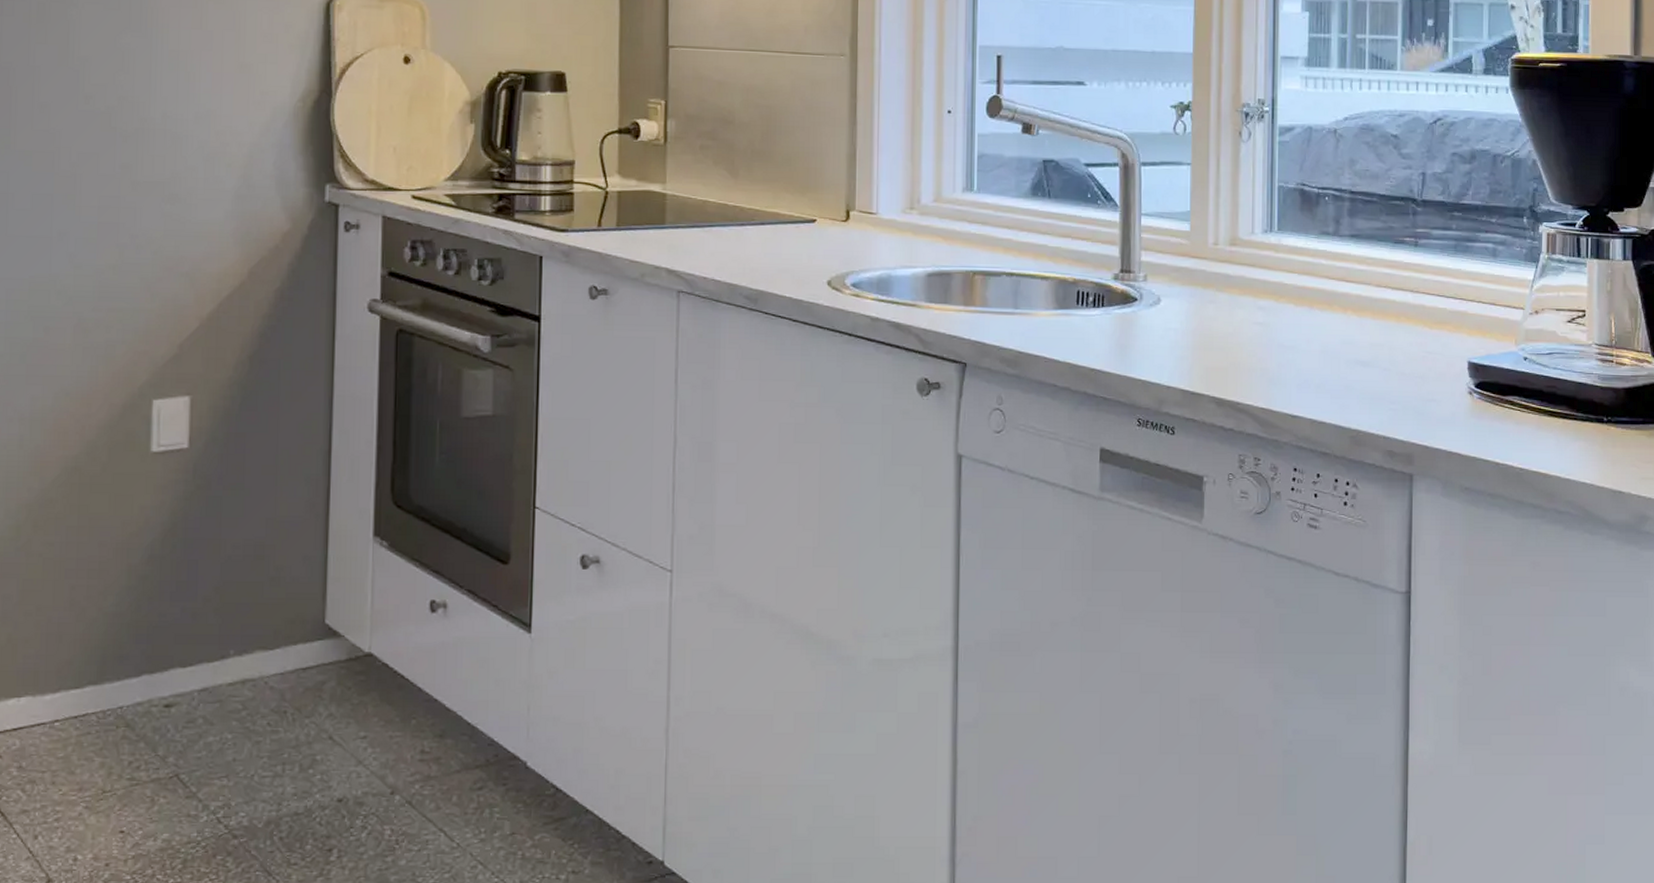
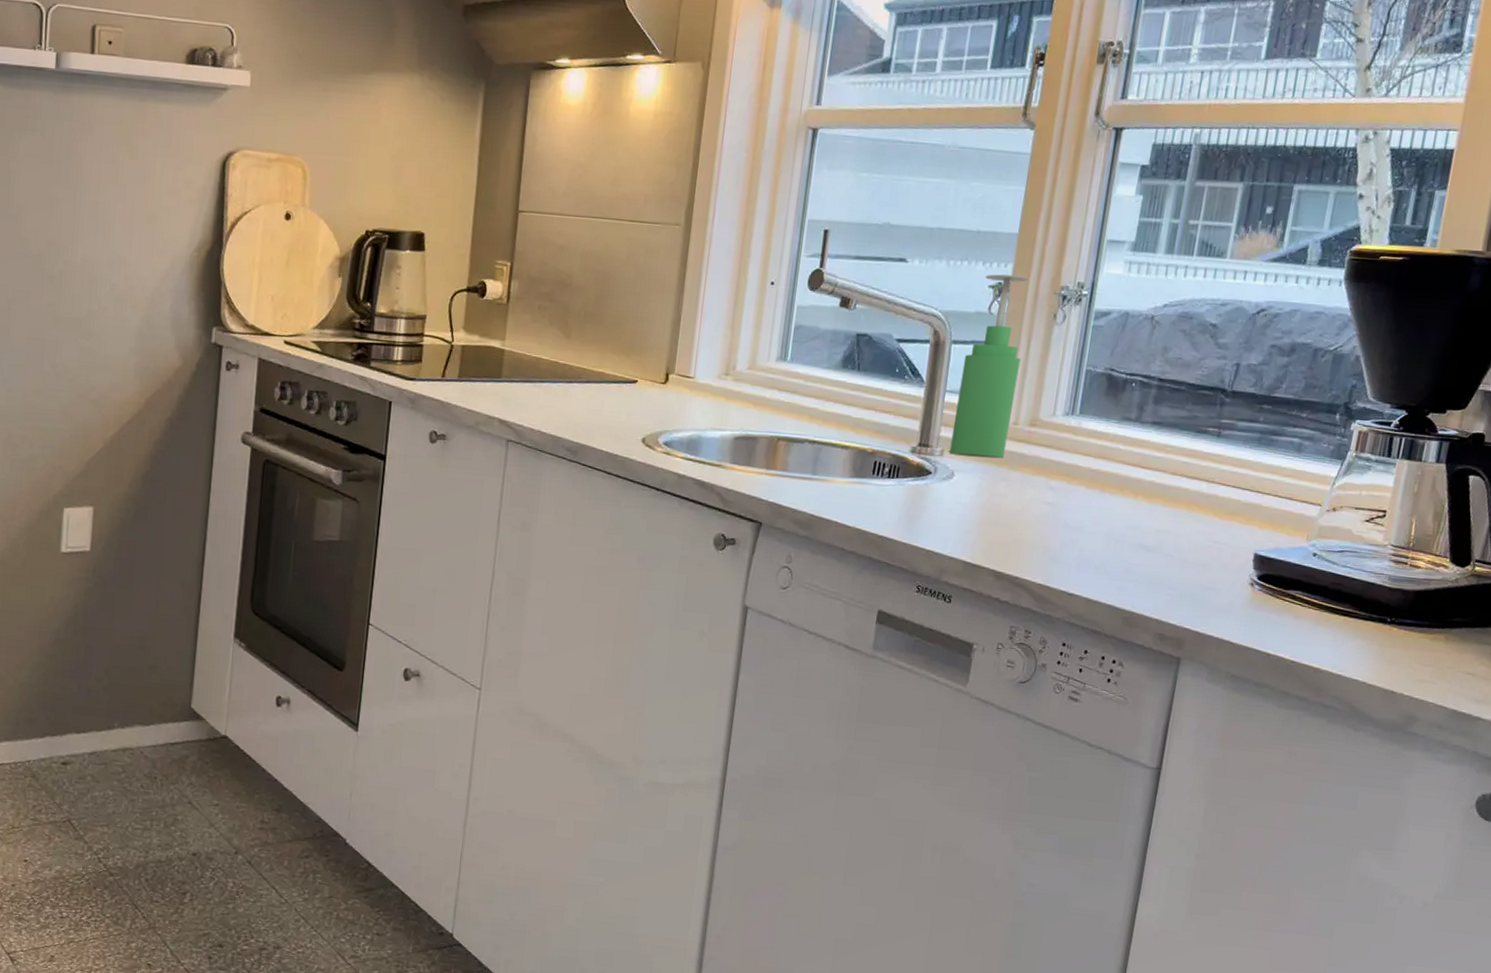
soap dispenser: none [1153,94,1212,281] -> present [949,274,1029,459]

